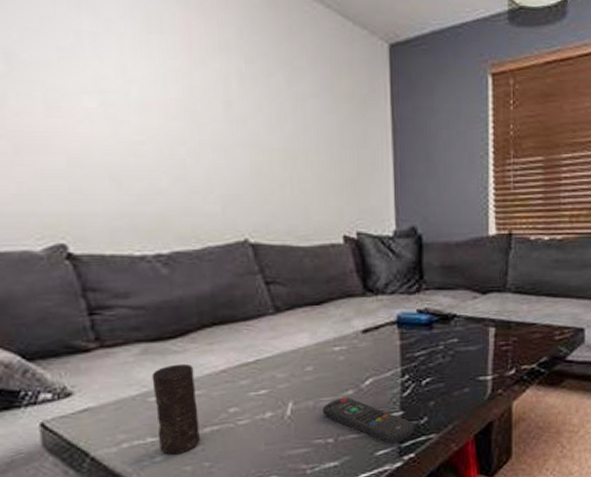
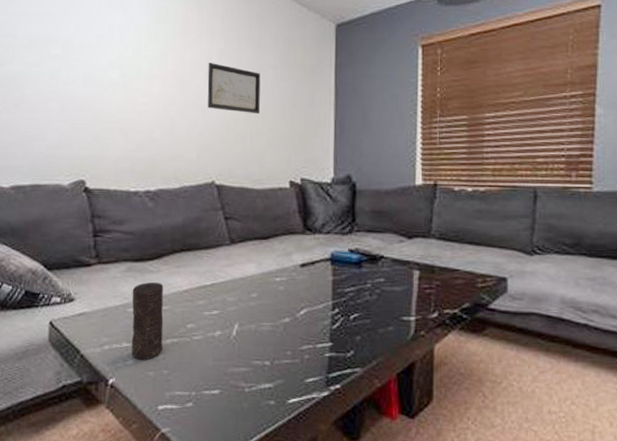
wall art: none [225,89,300,156] -> present [207,63,261,114]
remote control: present [323,397,415,444] -> none [263,324,342,373]

